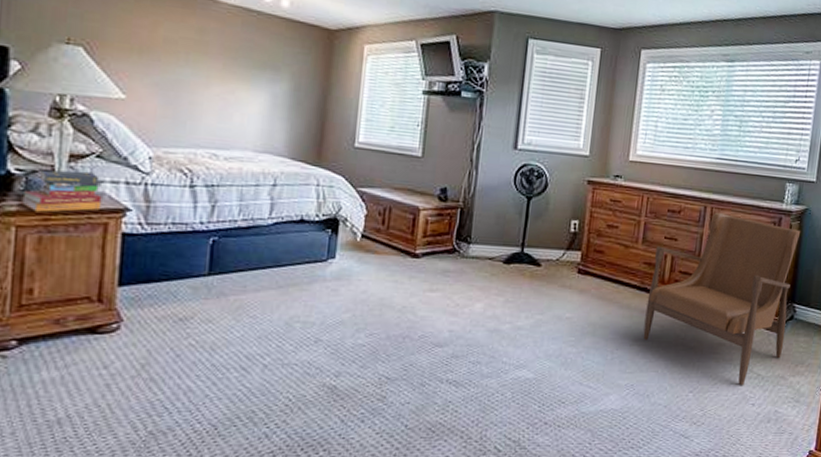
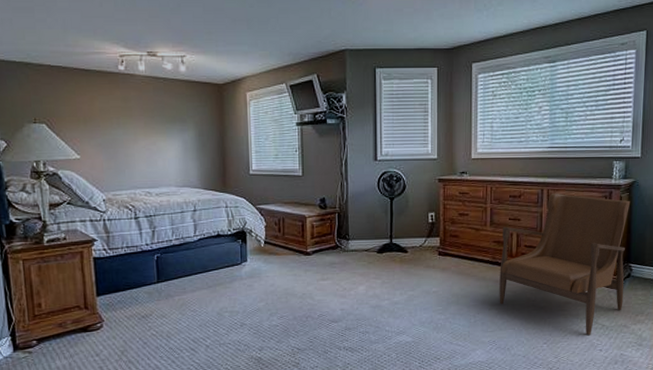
books: present [21,169,102,213] -> none [23,215,77,248]

